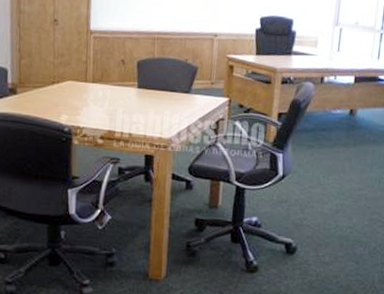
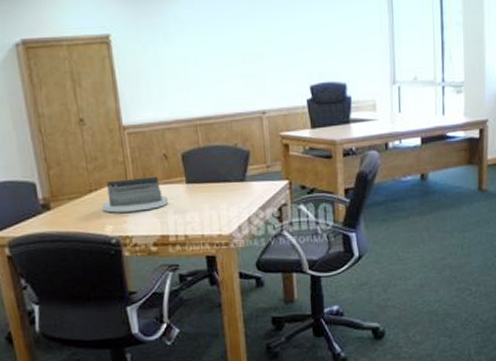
desk organizer: none [61,76,119,107] -> present [102,176,168,213]

